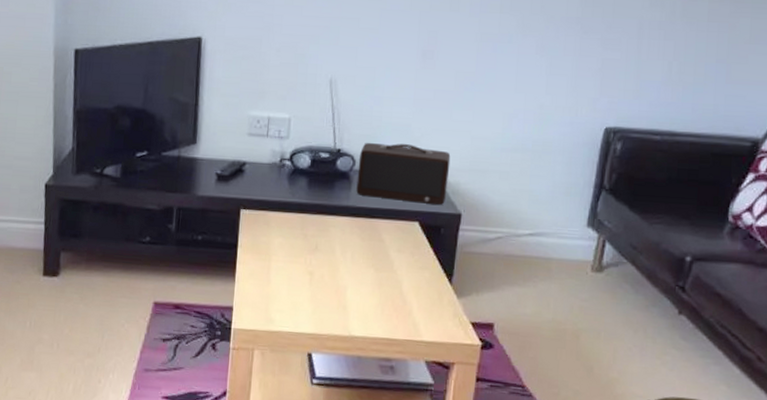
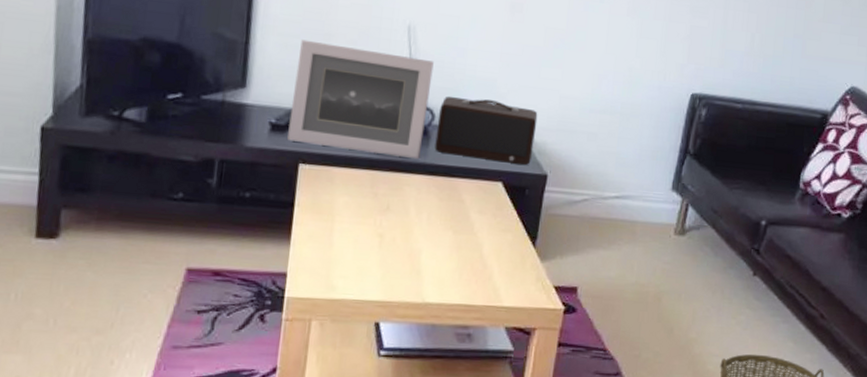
picture frame: none [231,98,353,203] -> present [287,39,434,160]

